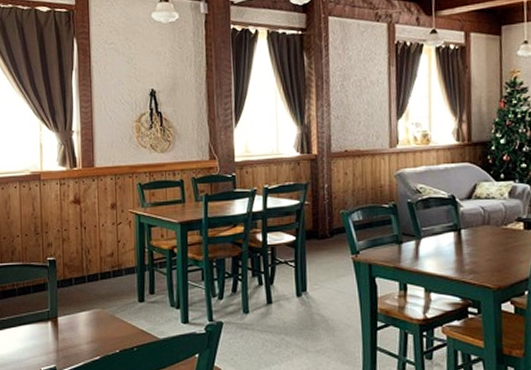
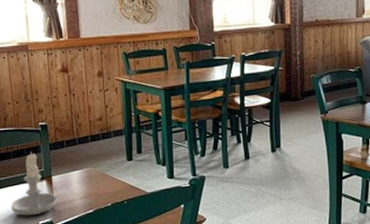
candle: none [12,289,63,361] -> present [10,152,58,216]

